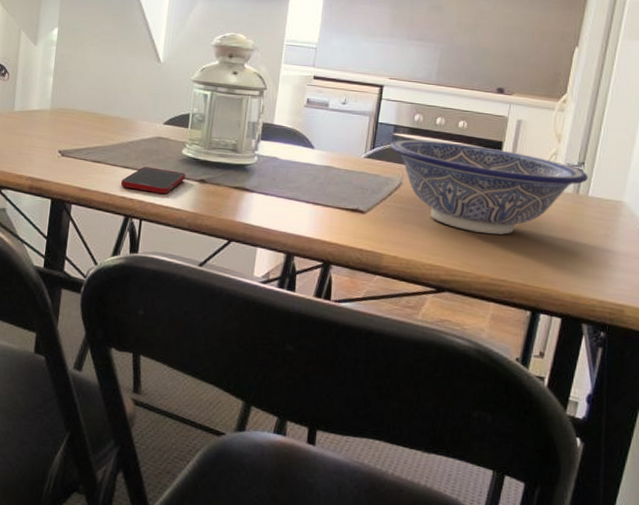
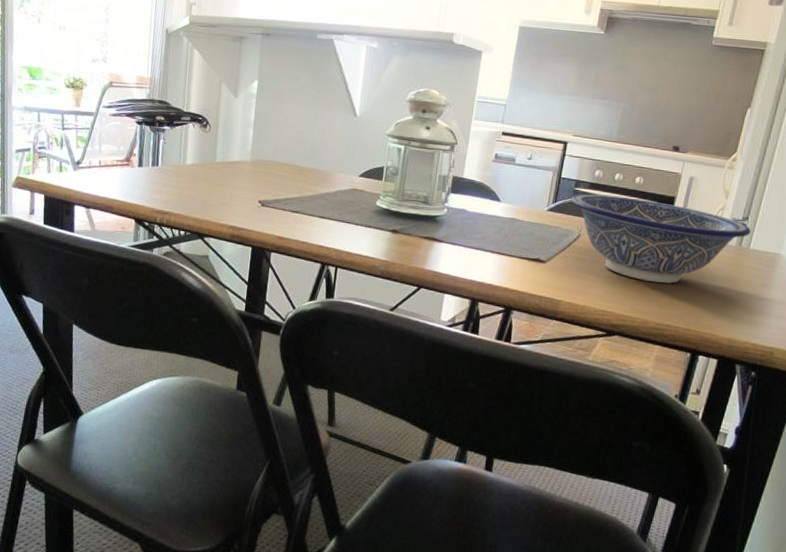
cell phone: present [120,167,185,195] -> none [317,217,379,244]

